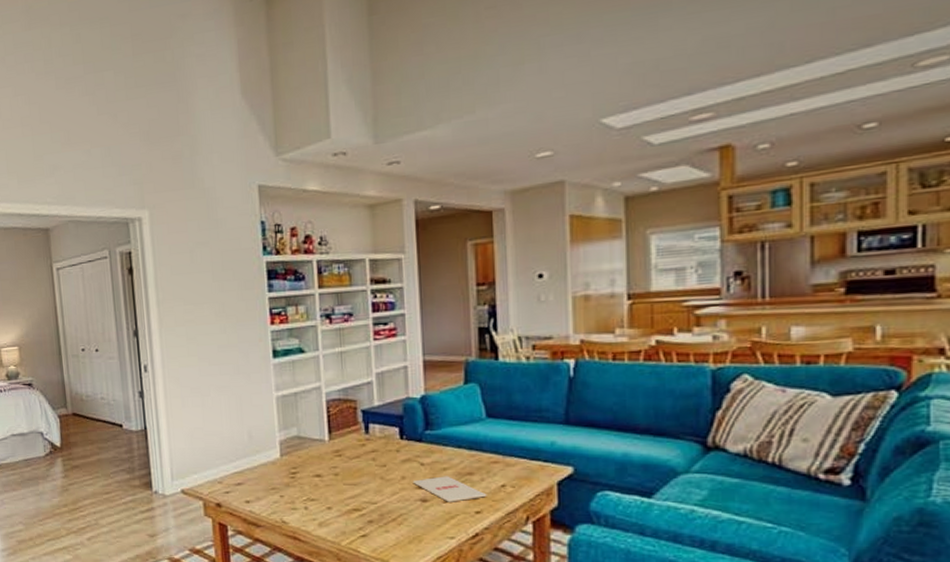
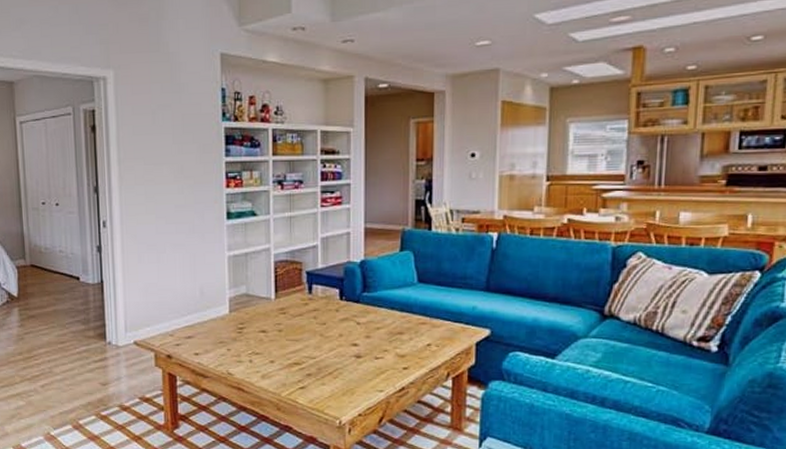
magazine: present [412,476,487,502] -> none [349,334,414,359]

